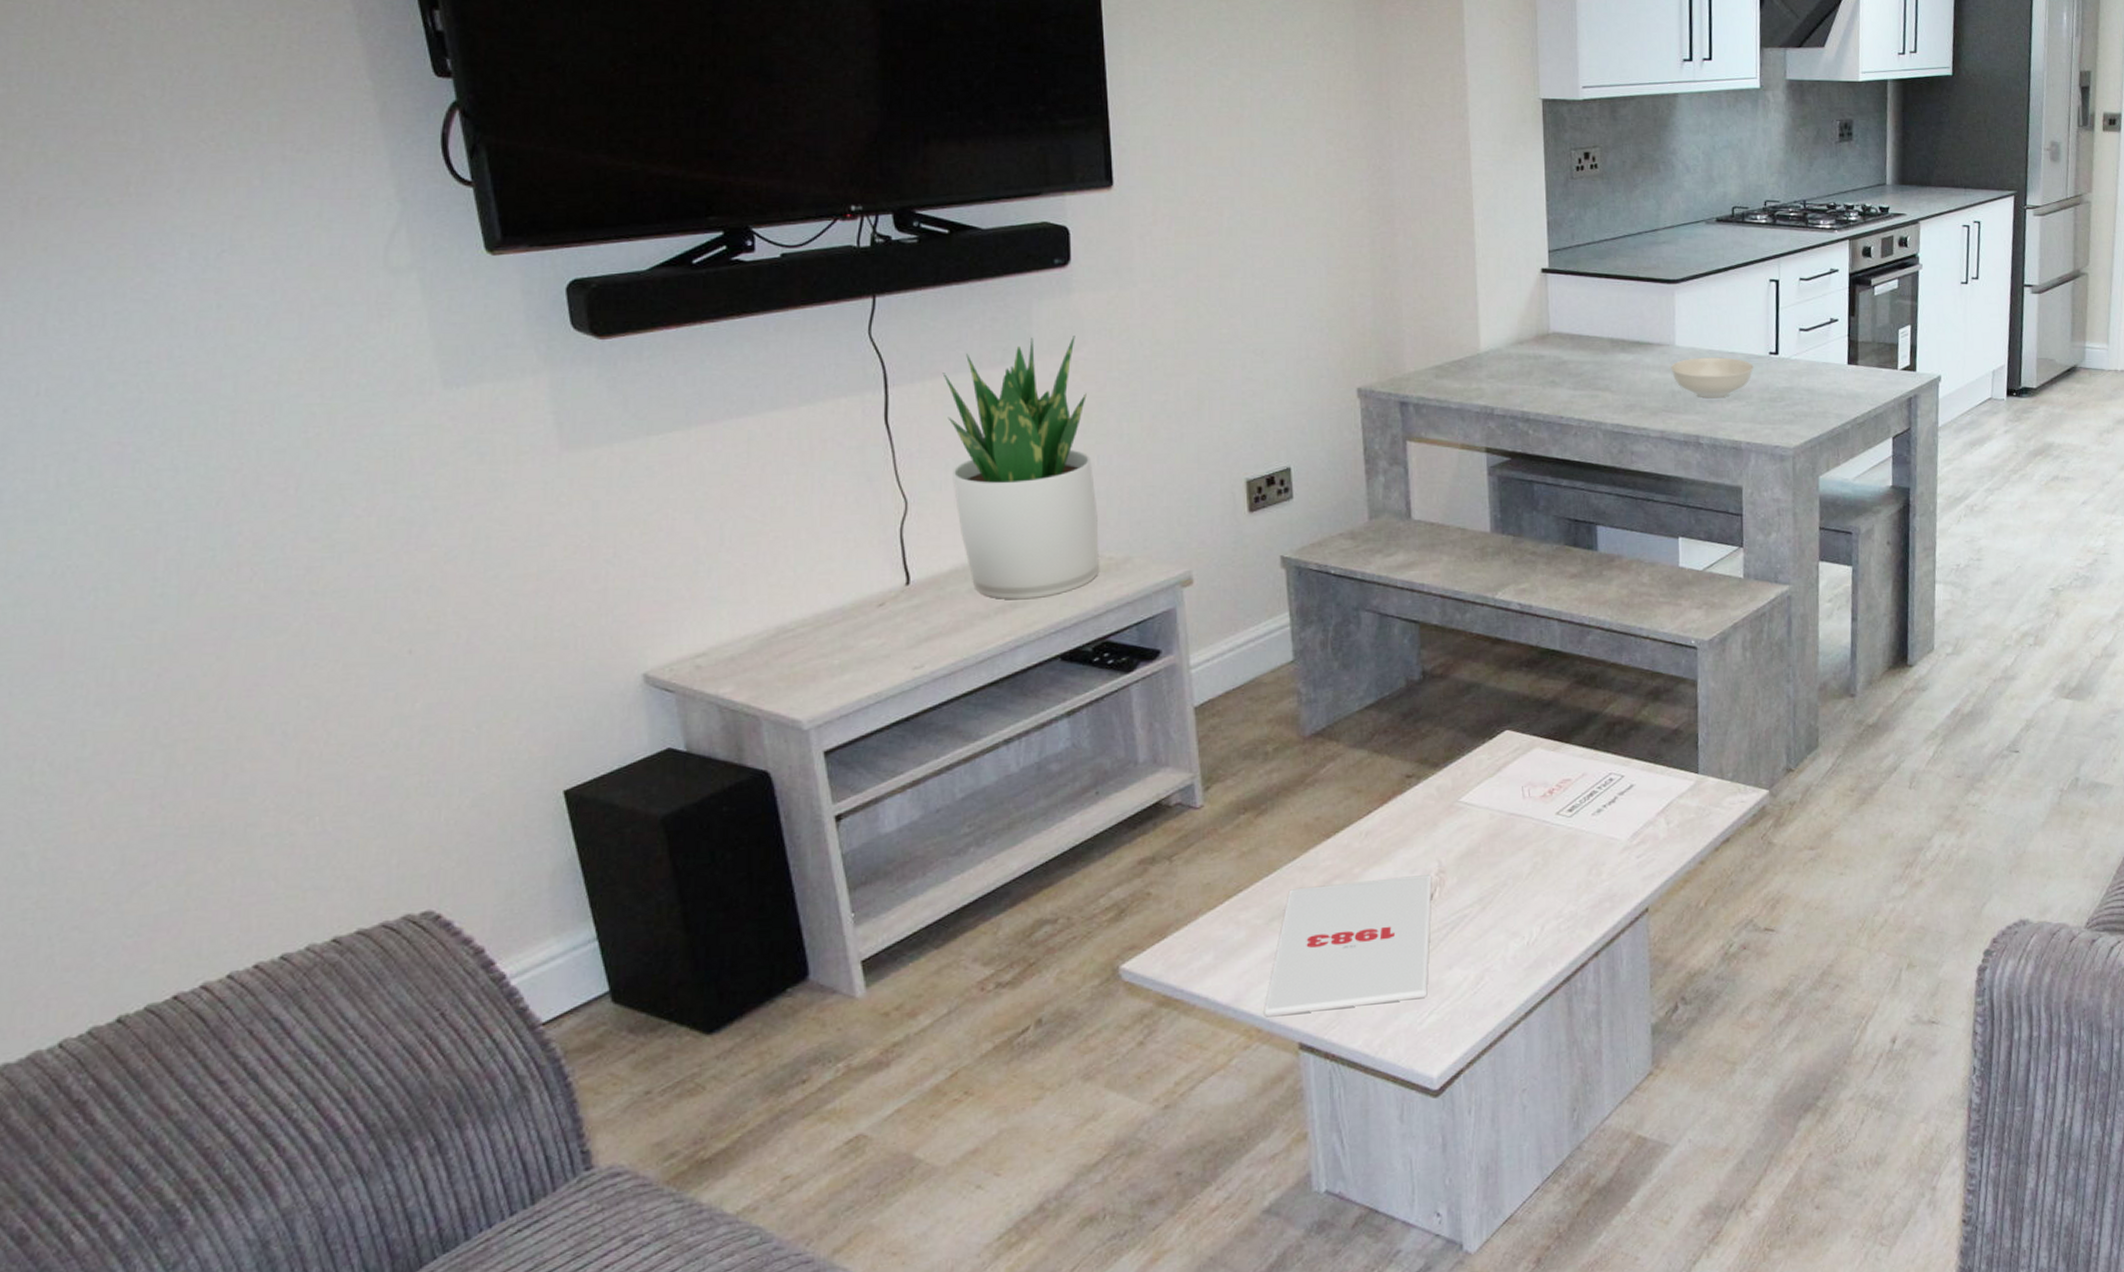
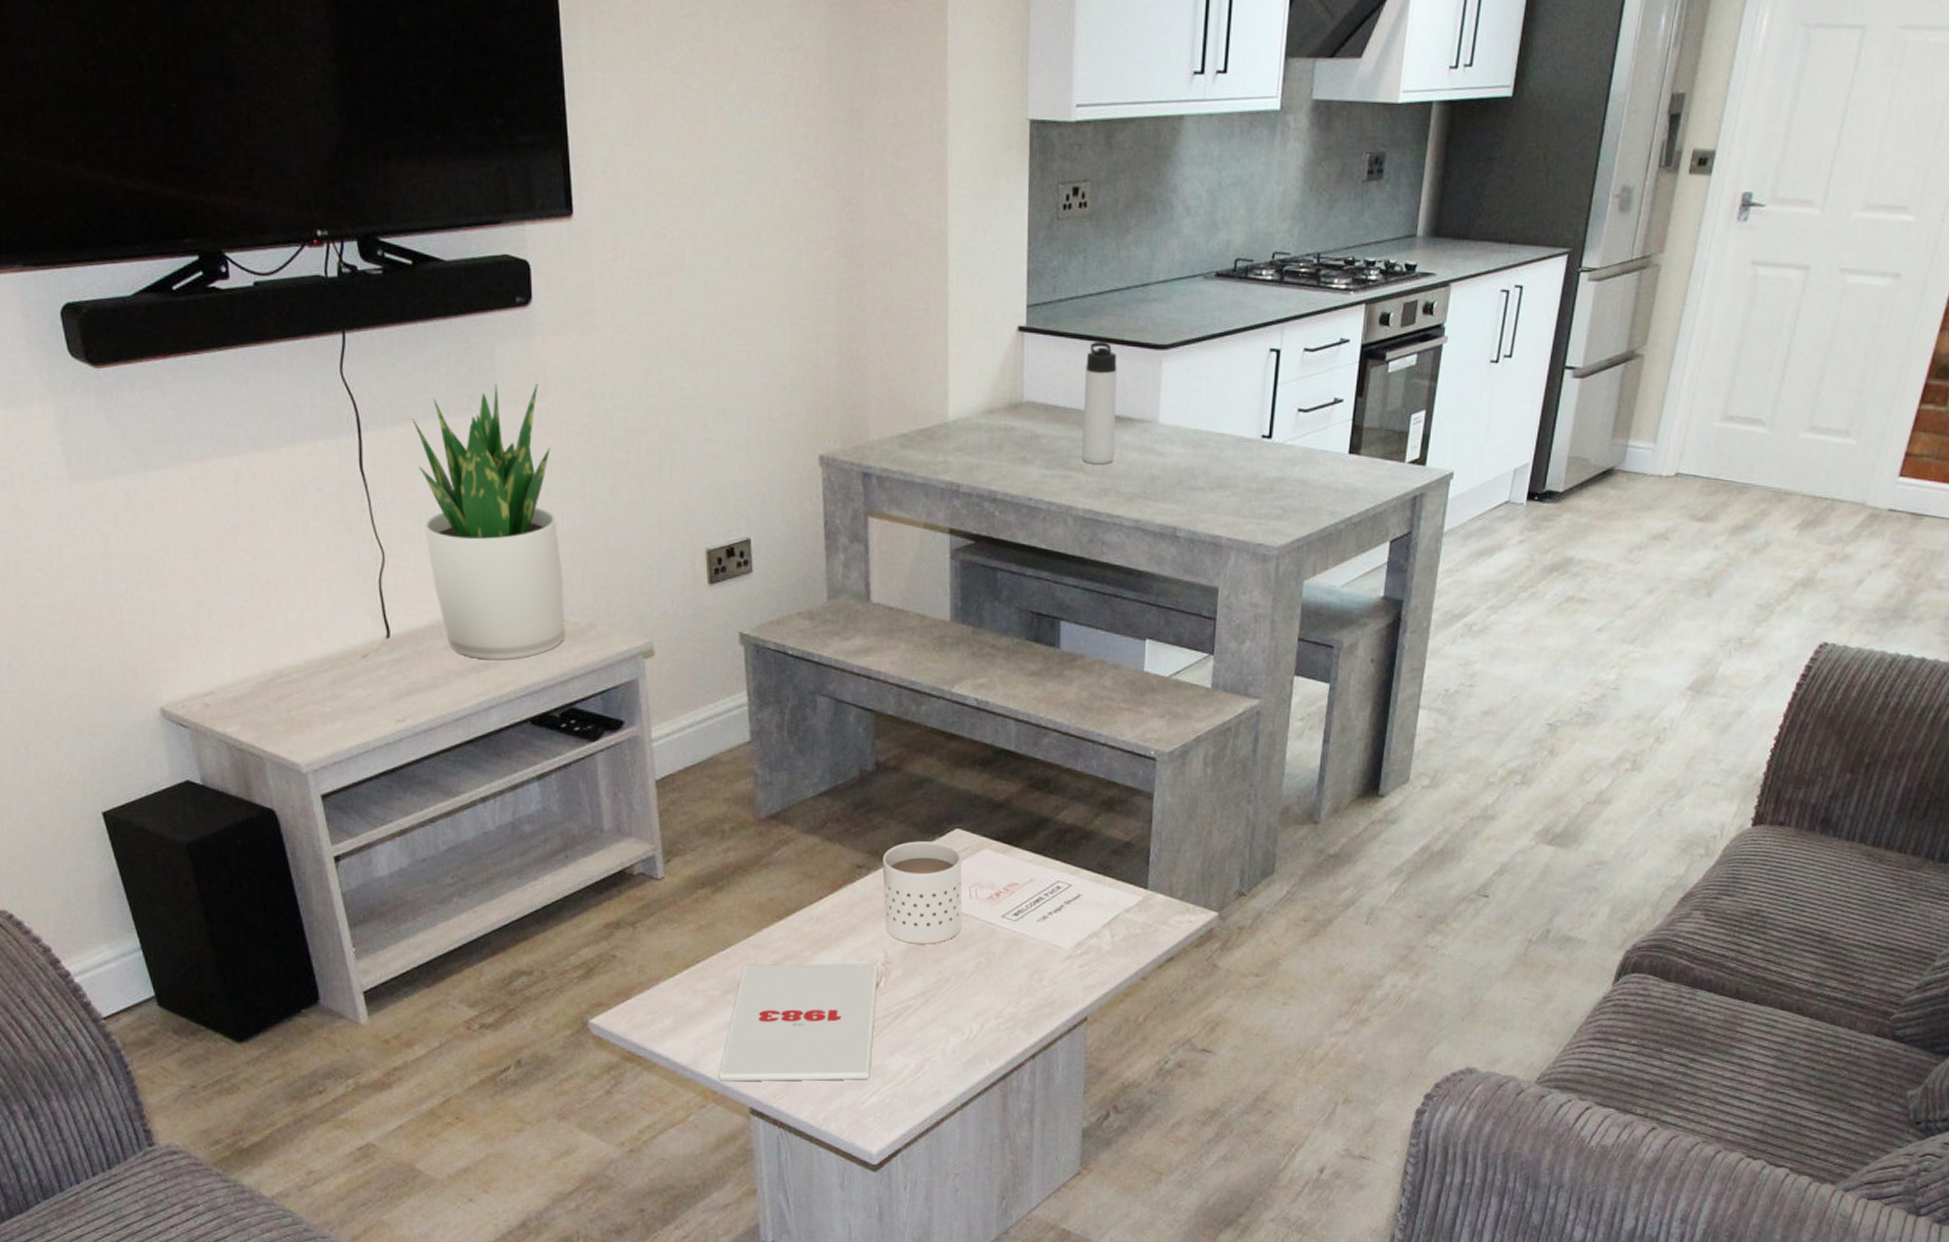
mug: none [1432,745,1516,850] -> present [882,841,963,944]
thermos bottle: none [1605,278,1637,384] -> present [1082,341,1117,465]
bowl: present [1670,357,1754,399] -> none [1151,438,1243,486]

